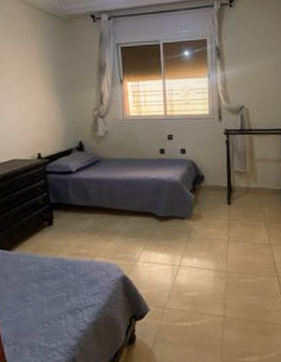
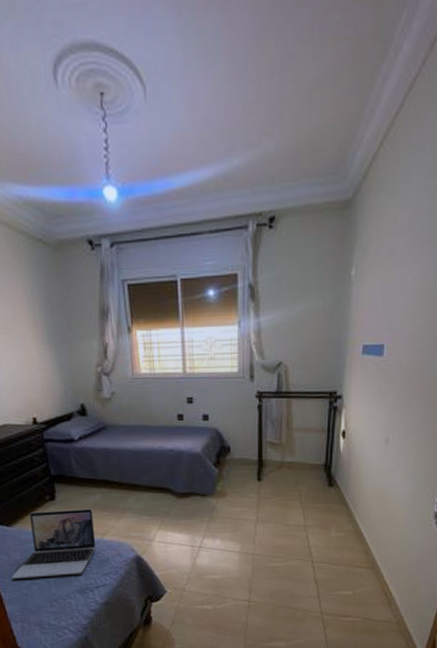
laptop: none [8,232,87,302] -> present [12,508,96,580]

